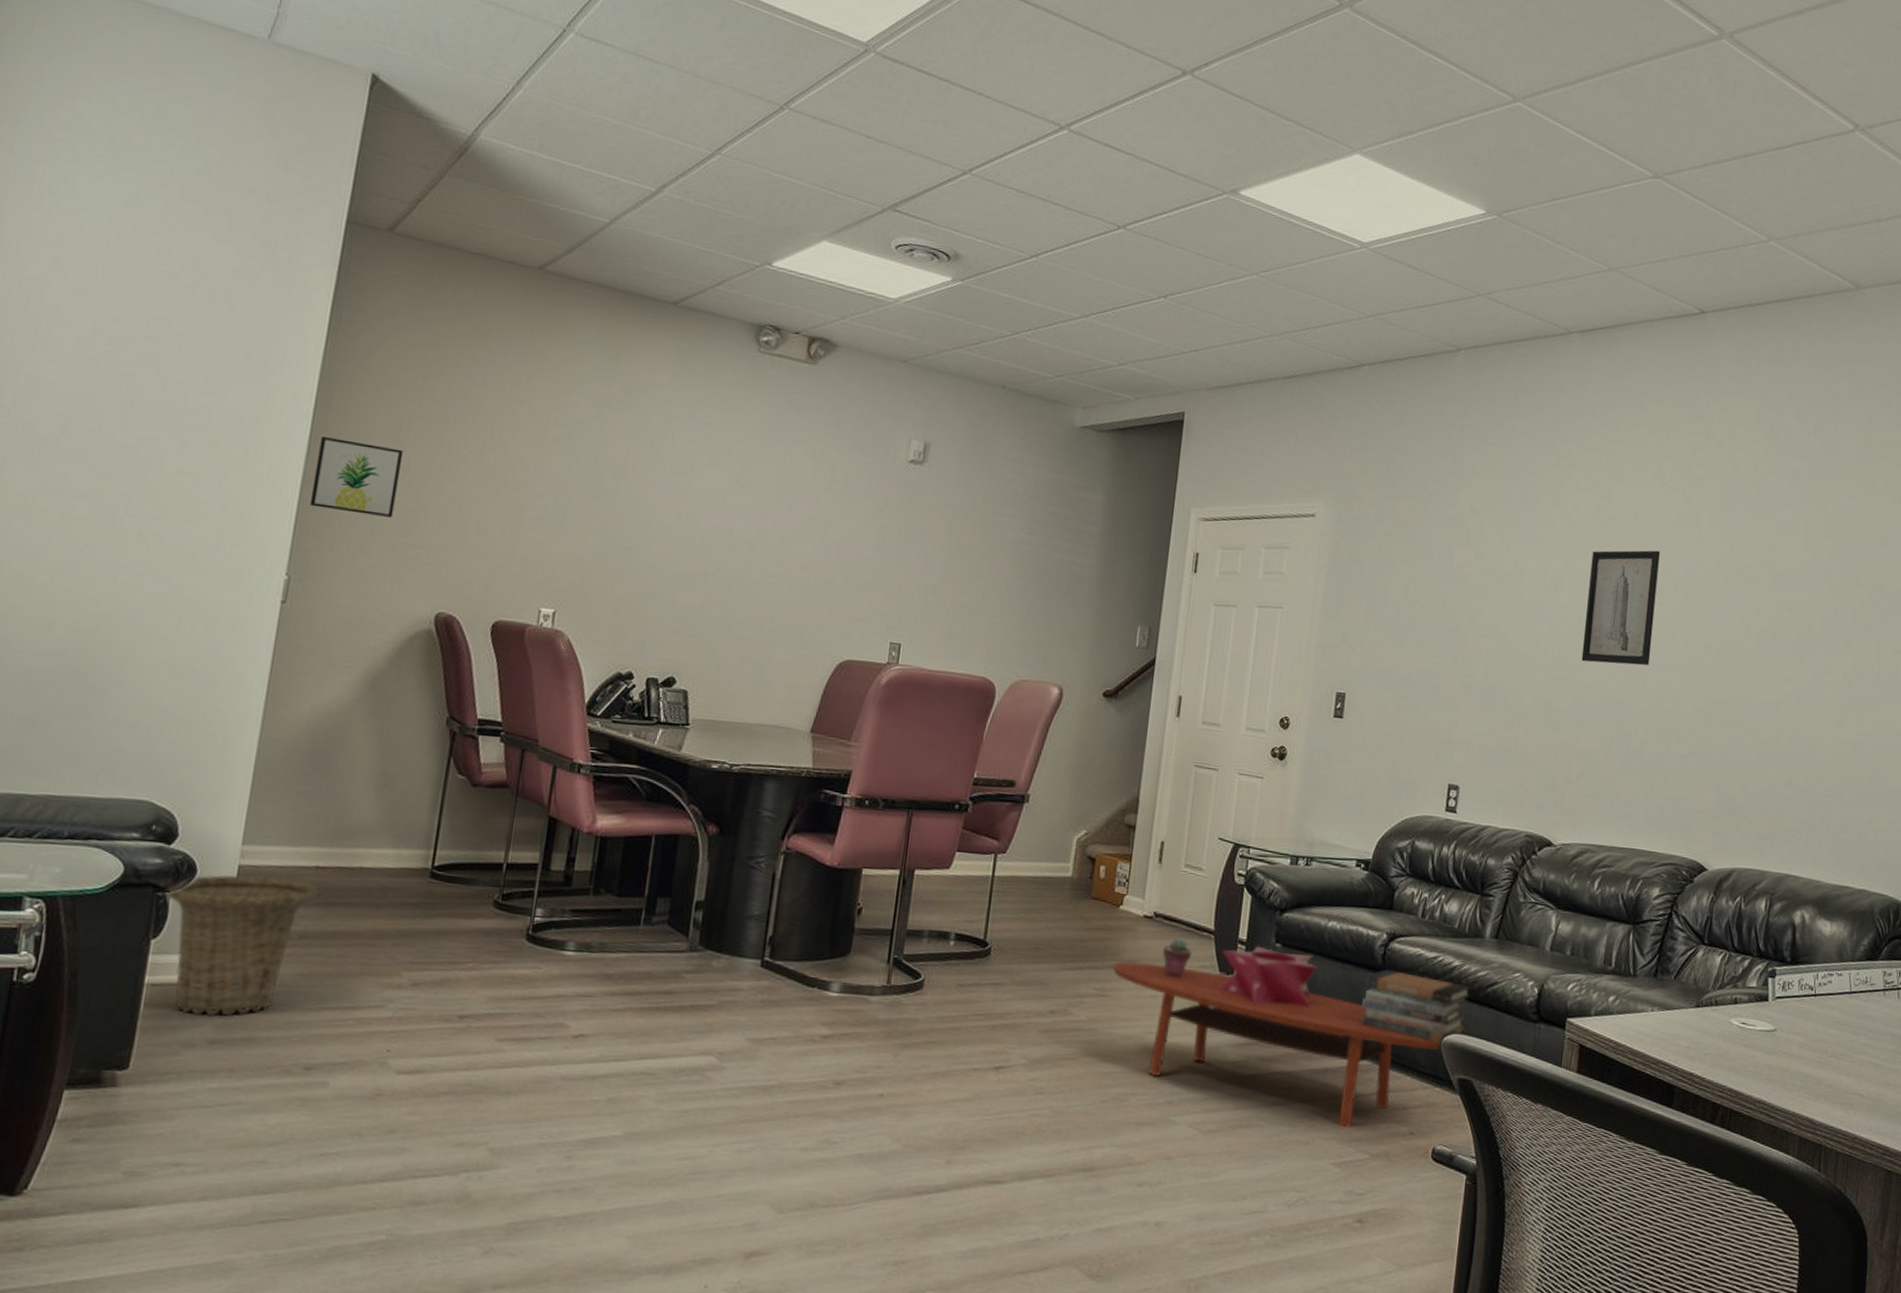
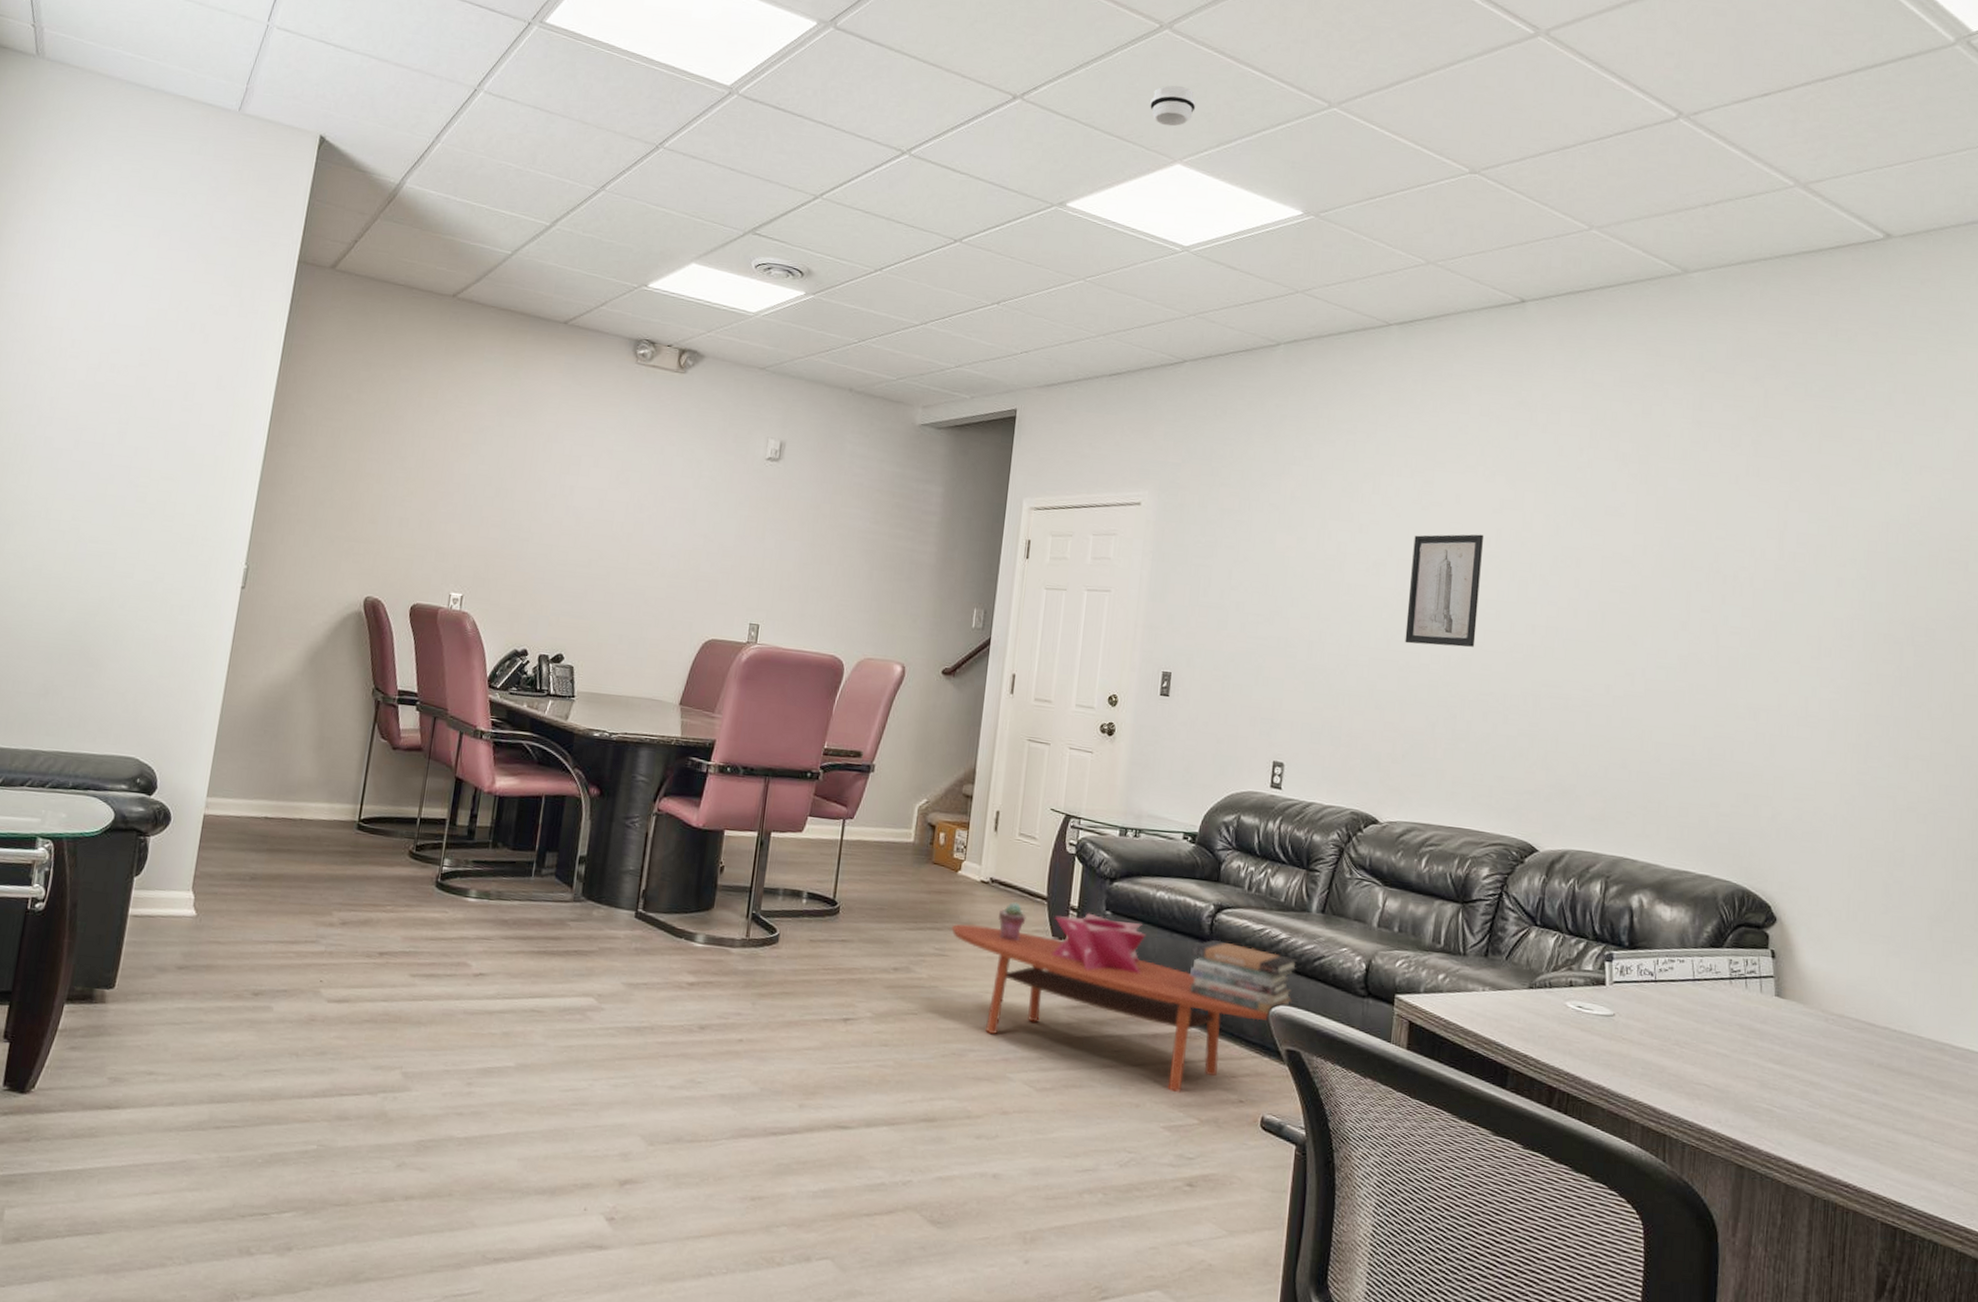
basket: present [165,875,319,1016] -> none [146,822,267,945]
wall art: present [309,435,404,517] -> none [265,445,341,514]
smoke detector: none [1328,69,1377,114] -> present [1150,85,1196,127]

